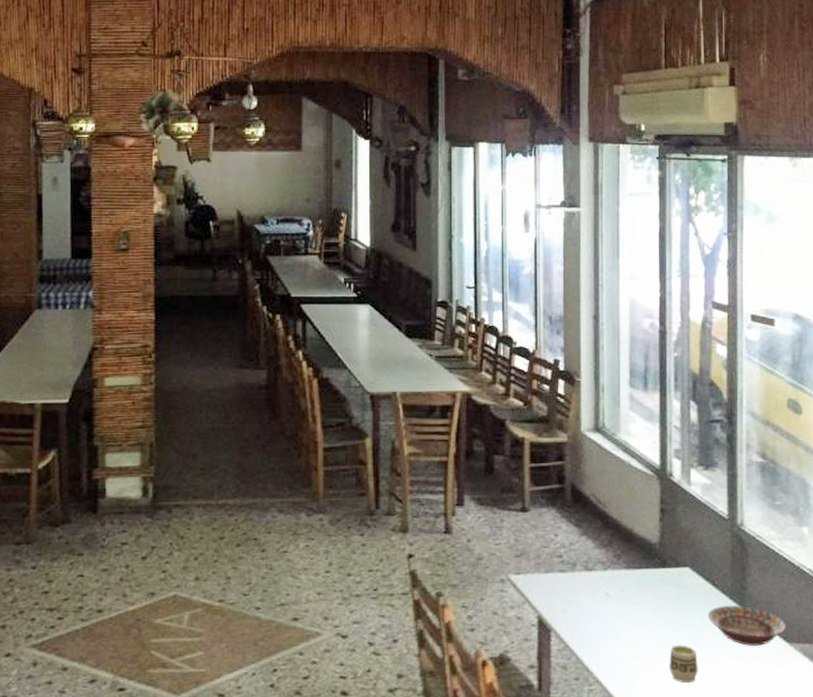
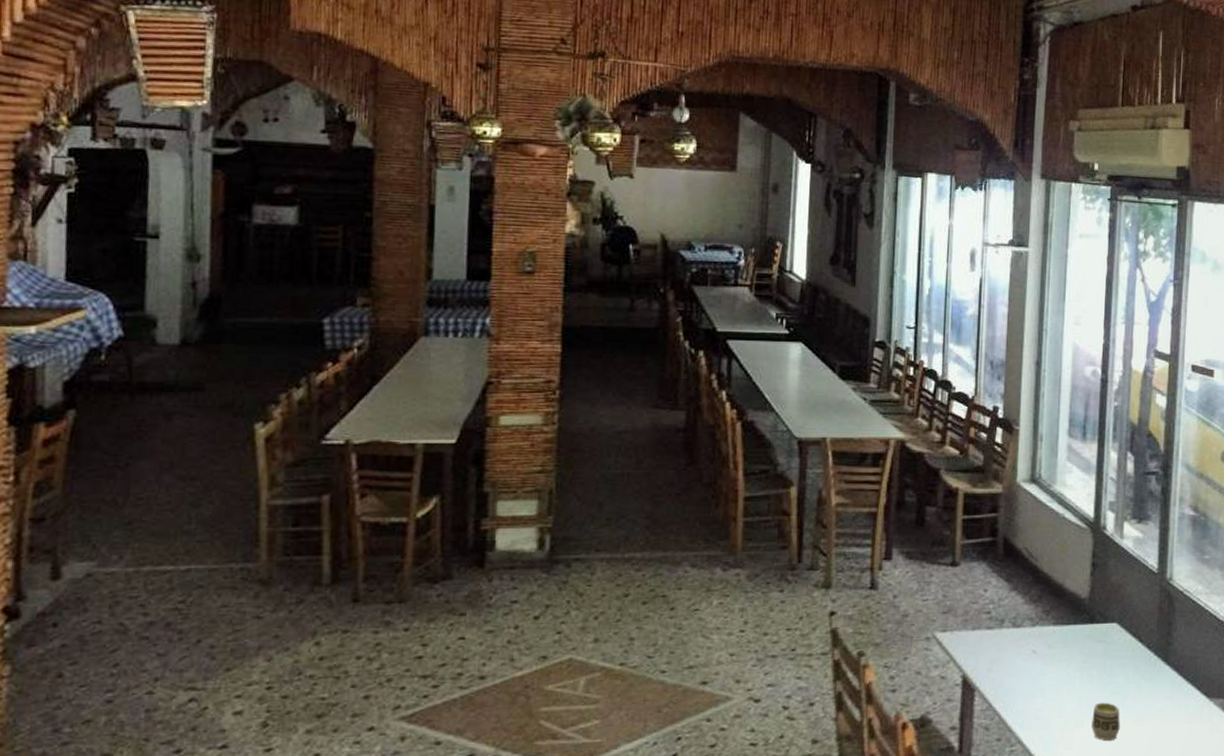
decorative bowl: present [707,605,787,646] -> none [1132,660,1208,702]

